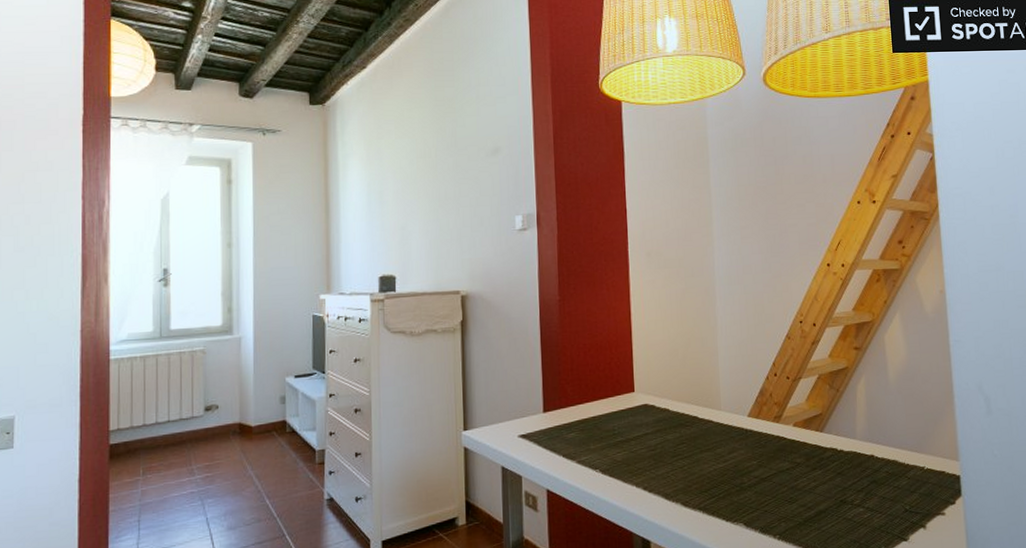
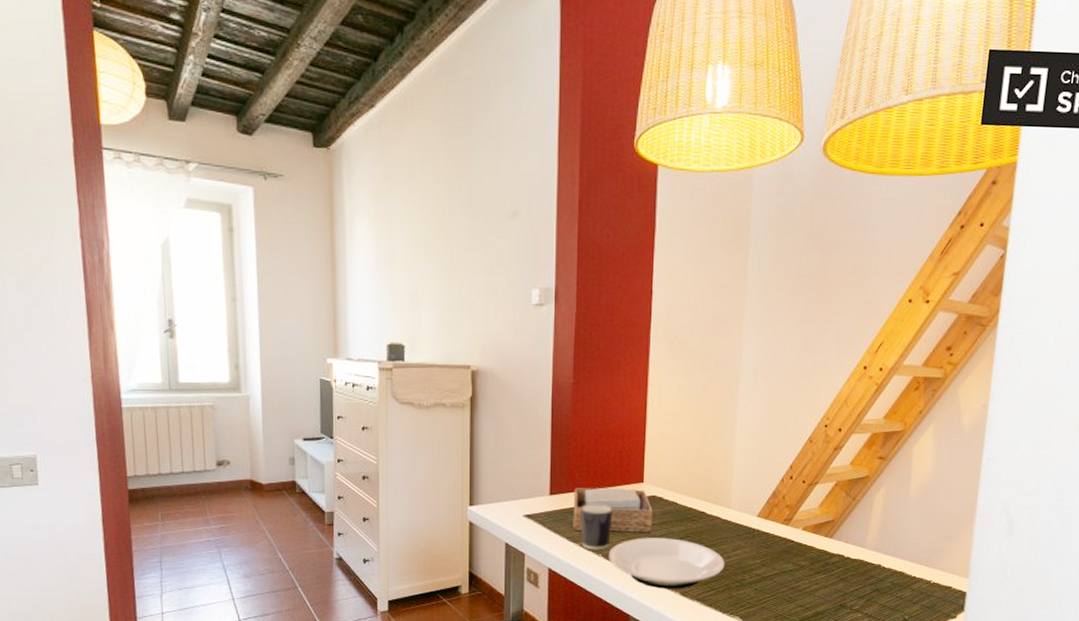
napkin holder: none [567,399,647,447] -> present [573,487,653,533]
mug: none [574,417,608,466] -> present [579,503,613,550]
plate: none [607,446,723,501] -> present [609,538,725,589]

